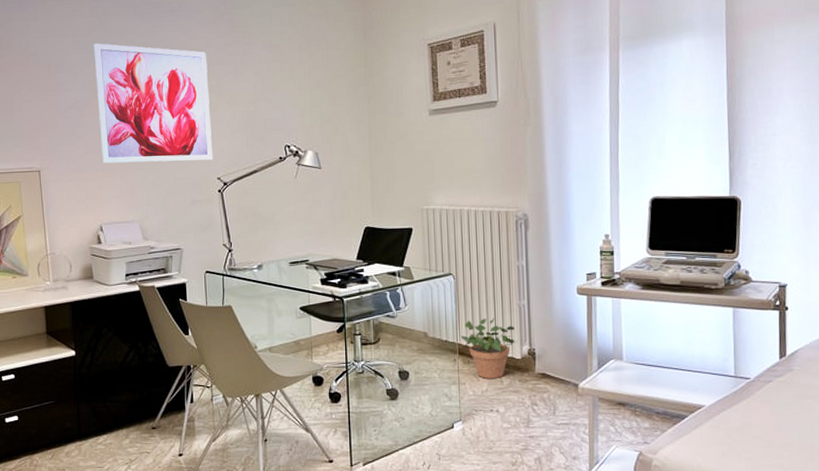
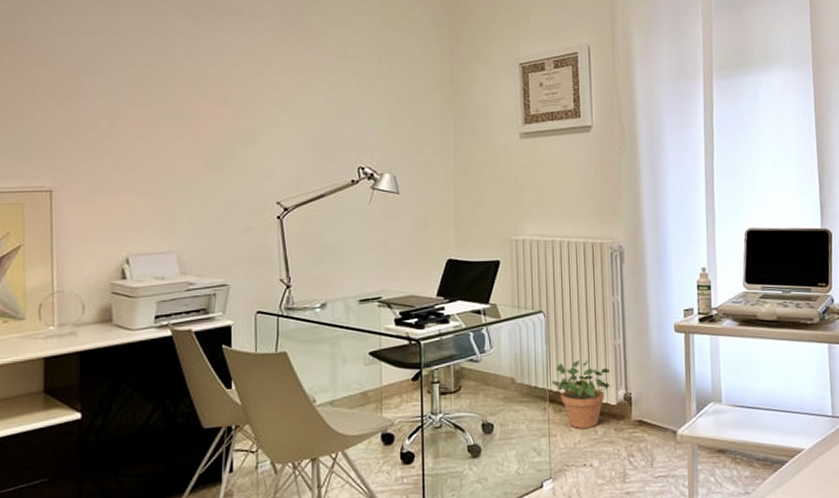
wall art: present [94,43,213,164] -> none [132,44,273,184]

